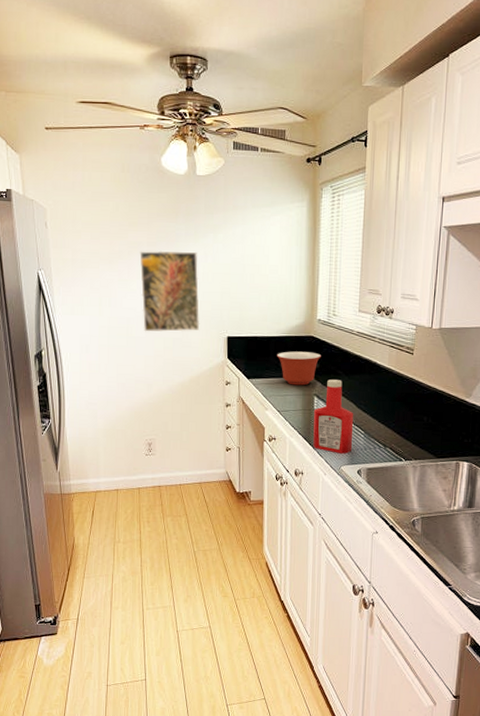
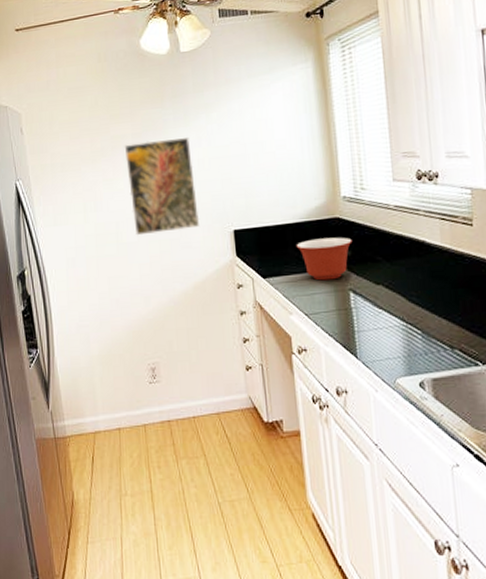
ketchup bottle: present [313,379,354,454] -> none [350,268,409,362]

